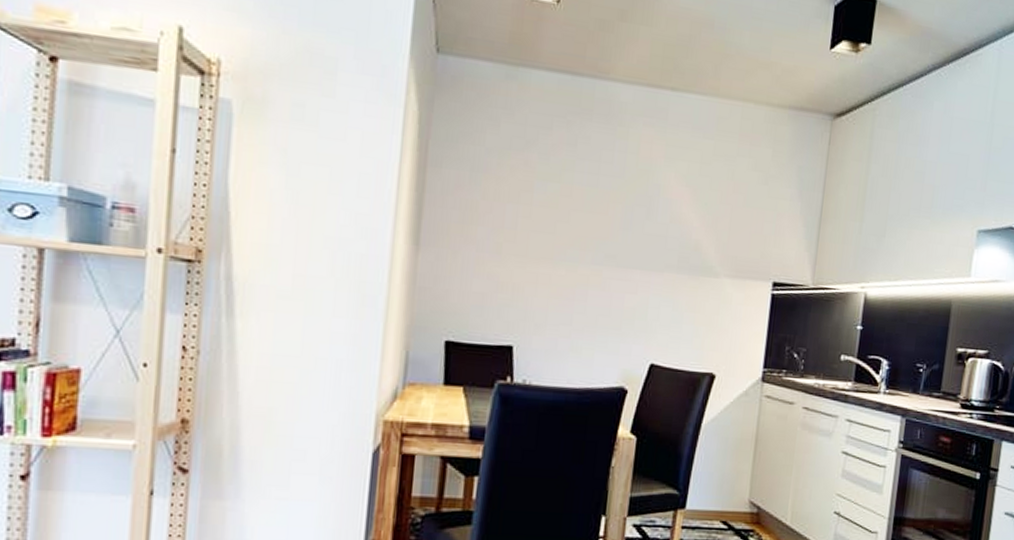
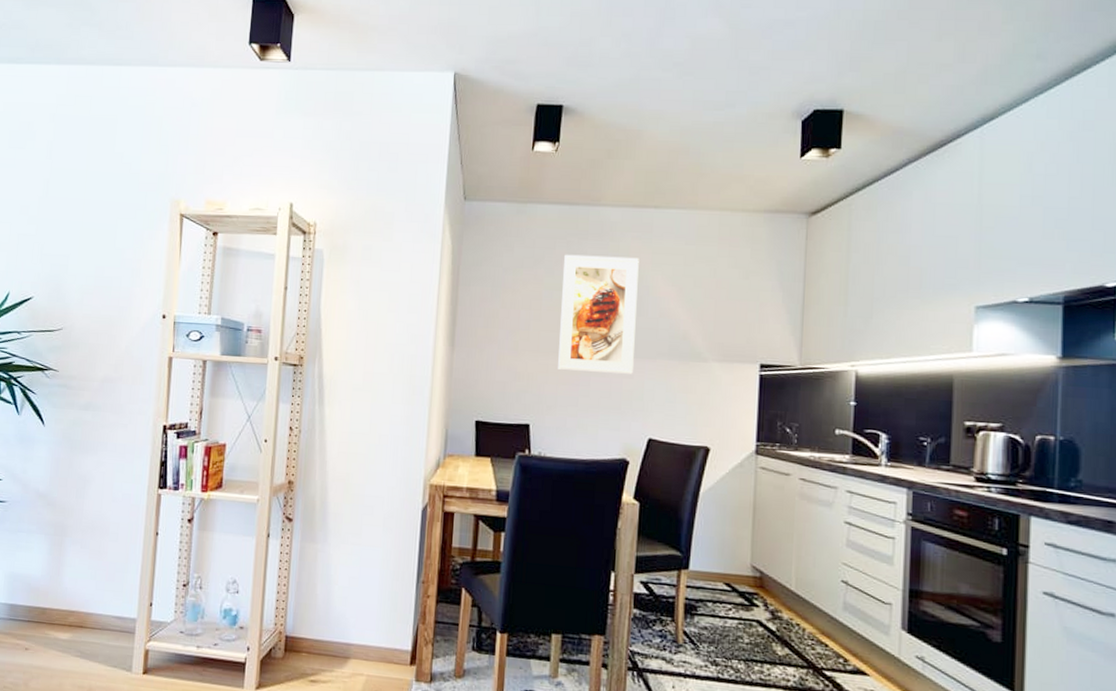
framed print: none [550,137,651,290] -> present [558,254,639,375]

